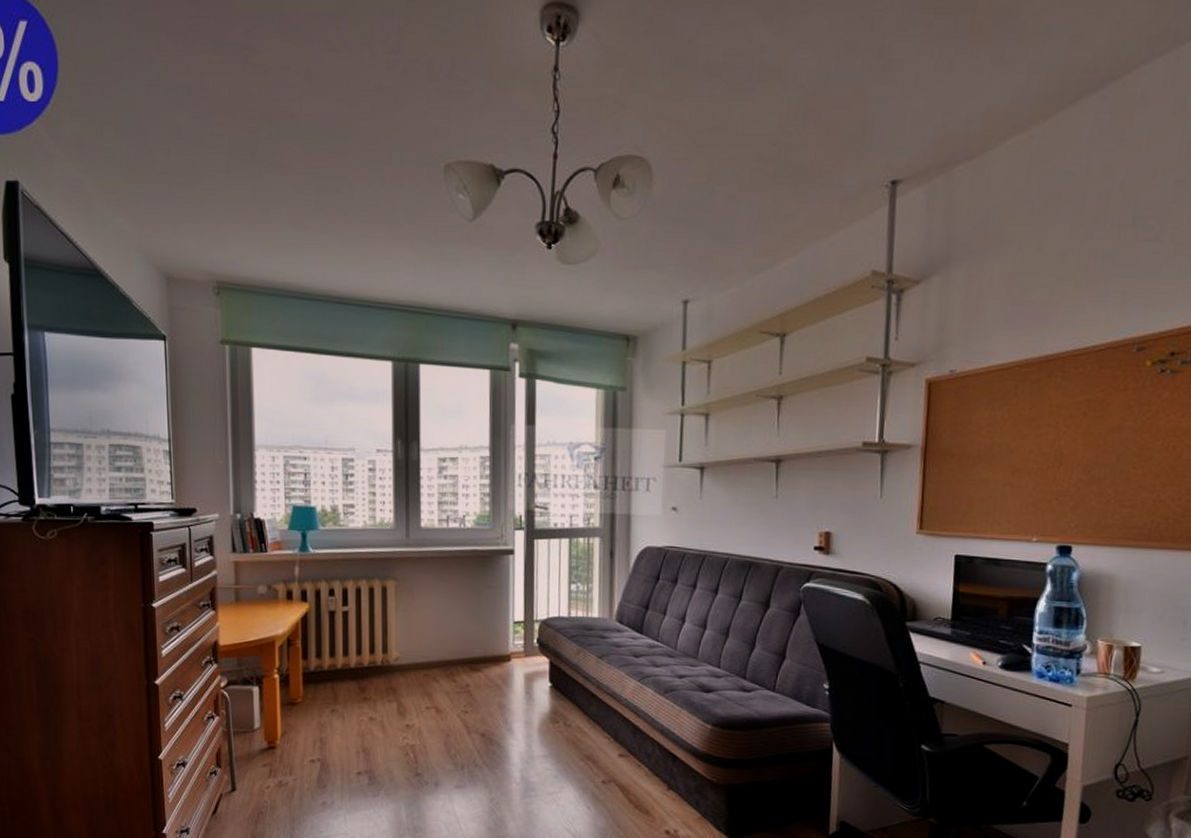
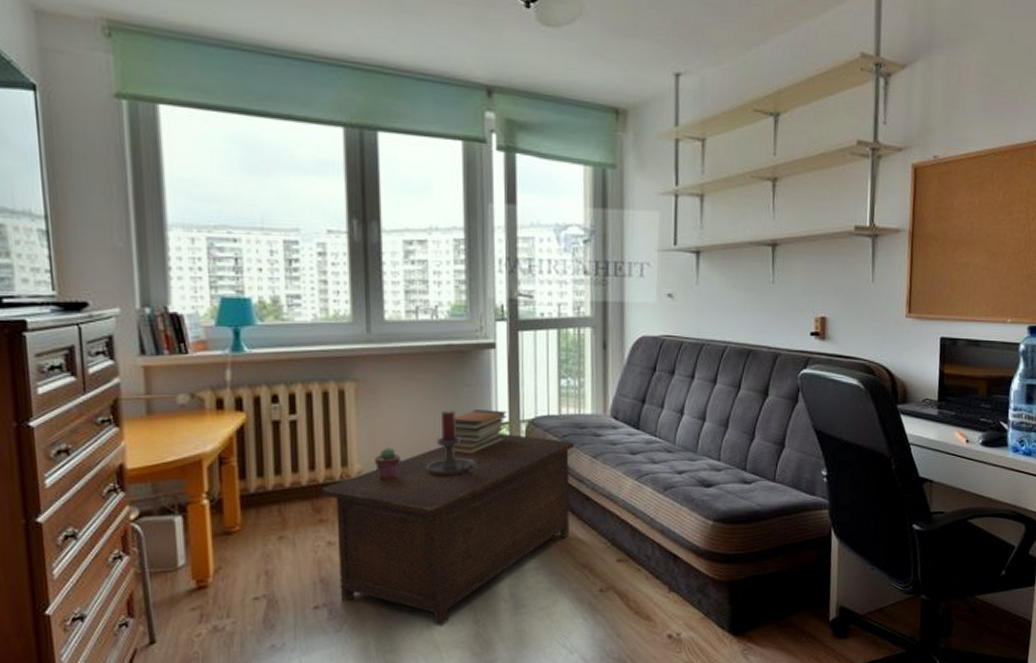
cabinet: none [366,630,581,801] -> present [321,433,574,626]
potted succulent: none [410,638,430,668] -> present [375,447,400,481]
candle holder: none [452,609,495,667] -> present [427,411,477,476]
book stack: none [466,609,523,649] -> present [442,410,508,454]

